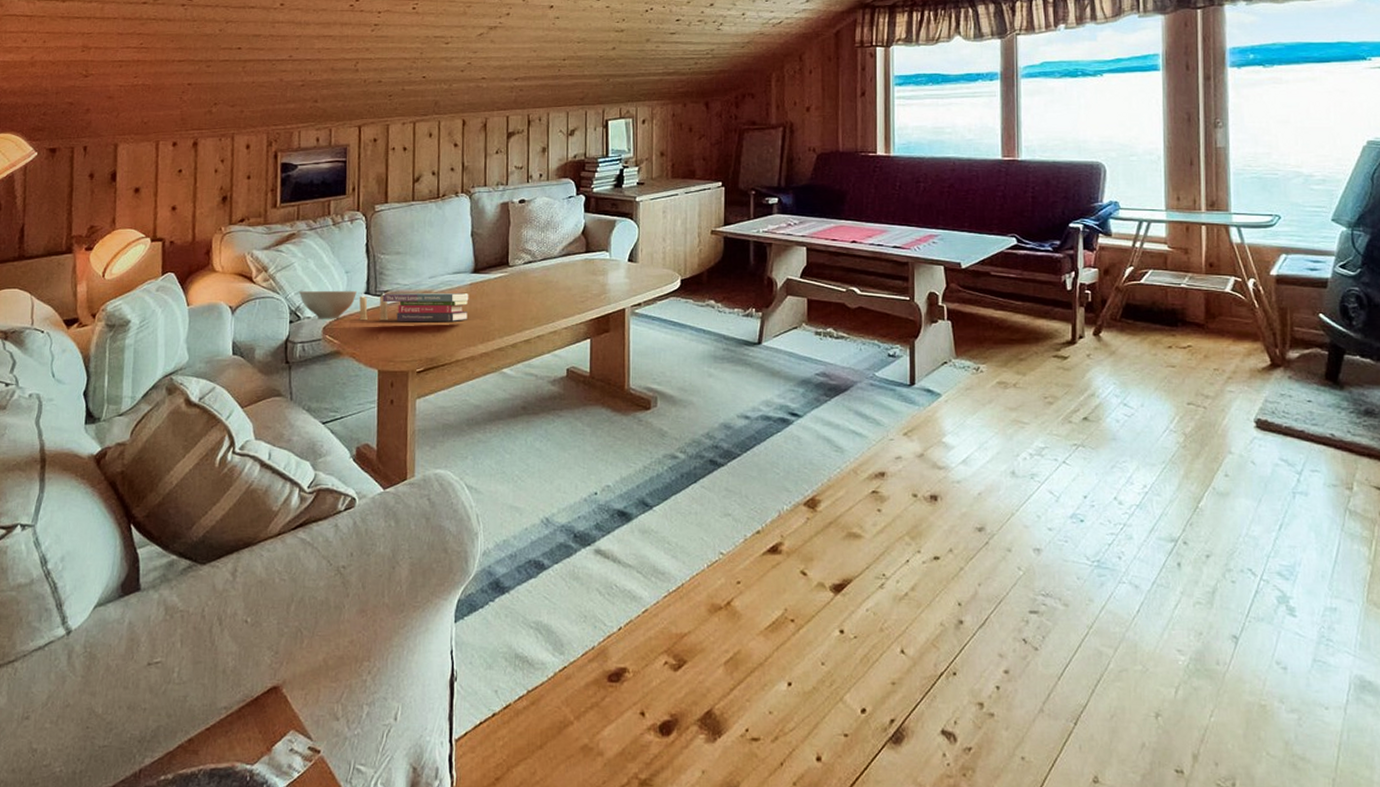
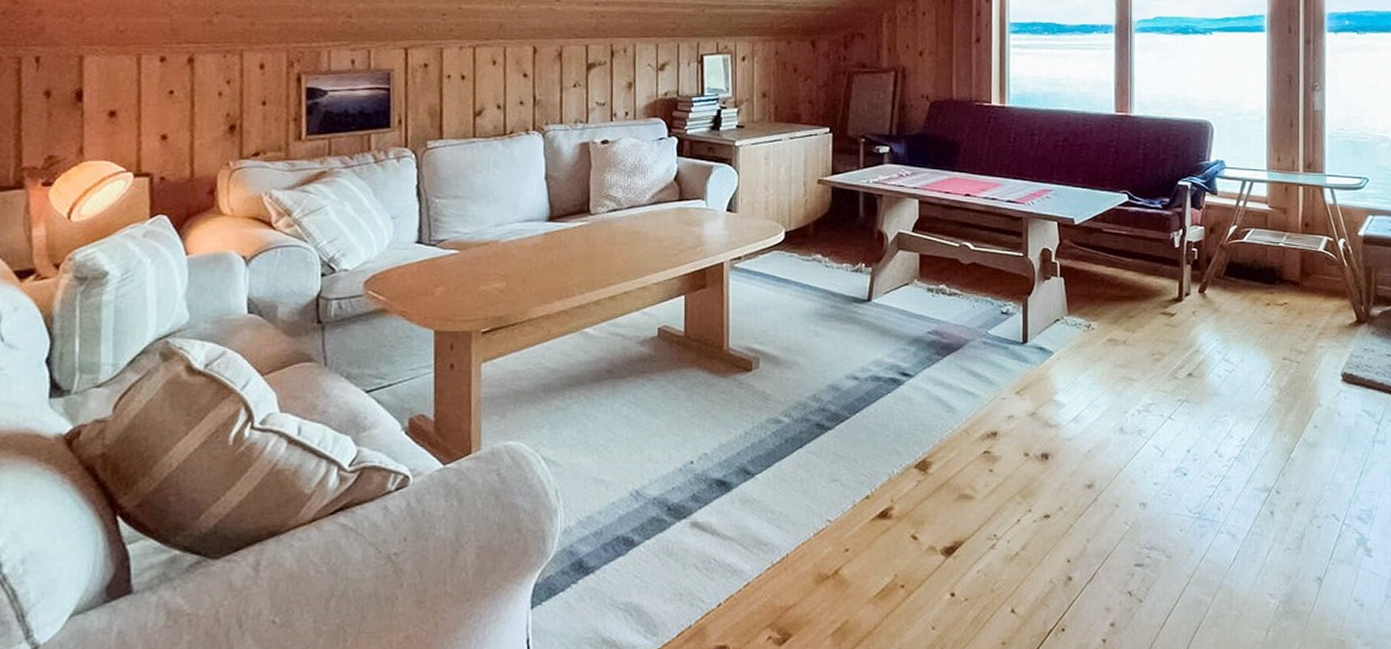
bowl: present [298,290,357,319] -> none [332,238,406,272]
candle: present [359,293,389,321] -> none [410,242,447,274]
books: present [382,293,469,321] -> none [438,242,543,276]

